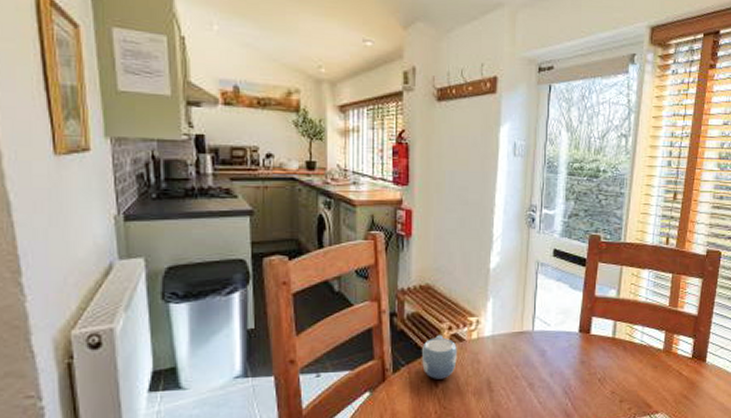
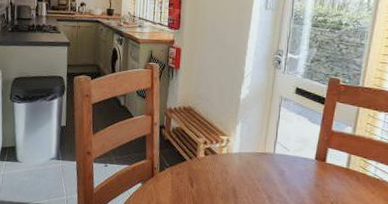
mug: present [422,334,457,379] -> none [182,146,210,182]

